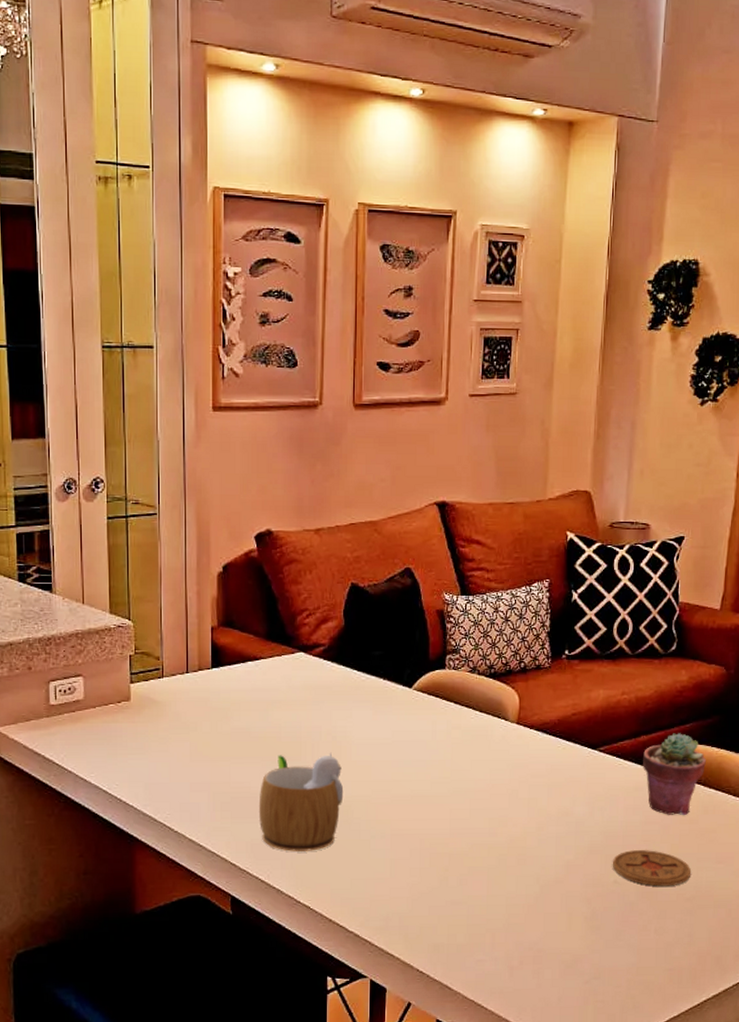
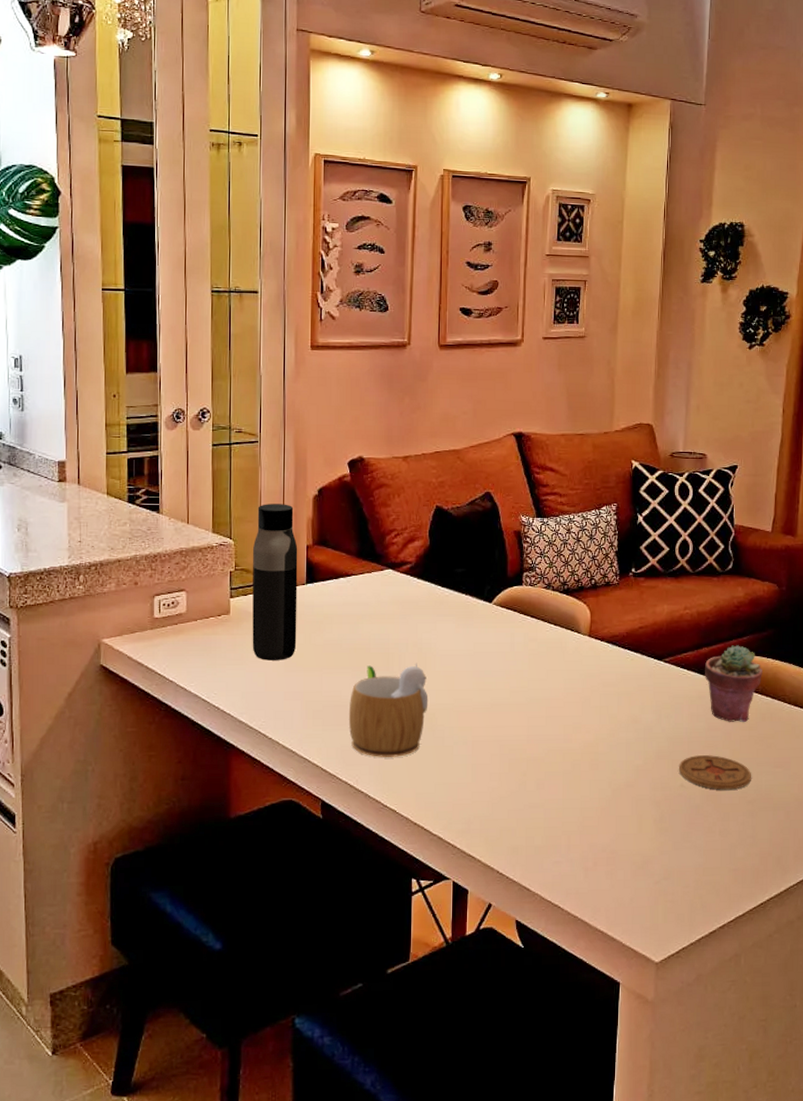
water bottle: none [153,582,202,750] -> present [252,504,298,660]

